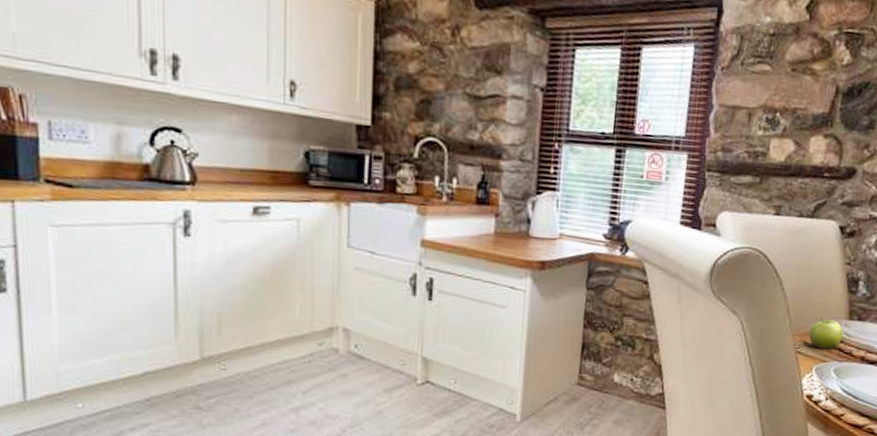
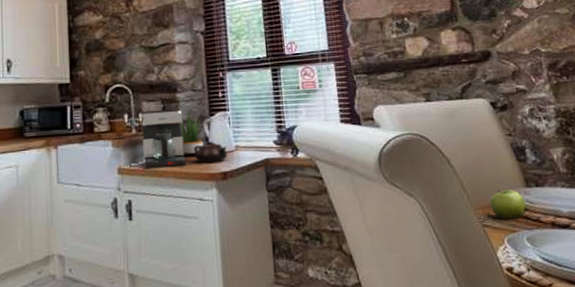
coffee maker: none [452,175,505,247] -> present [141,109,187,169]
potted plant: none [499,185,535,238] -> present [180,112,209,157]
teapot: none [512,223,550,250] -> present [194,141,228,164]

